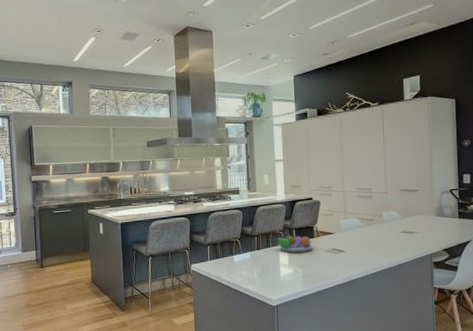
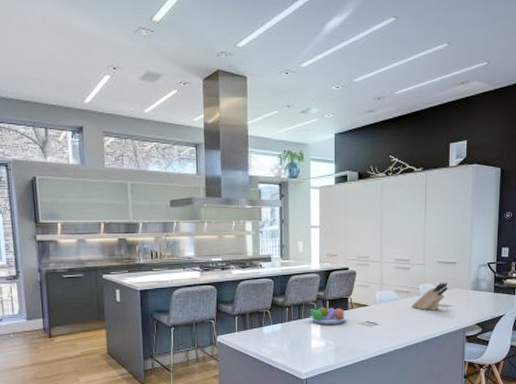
knife block: none [376,209,412,237] -> present [411,282,448,311]

